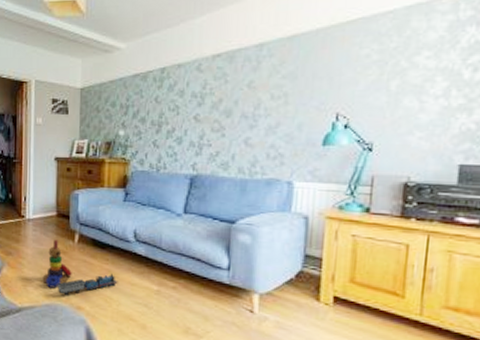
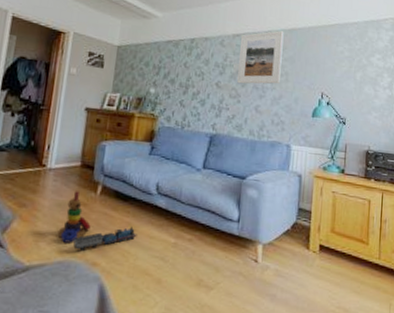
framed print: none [220,41,281,114] -> present [237,30,284,84]

